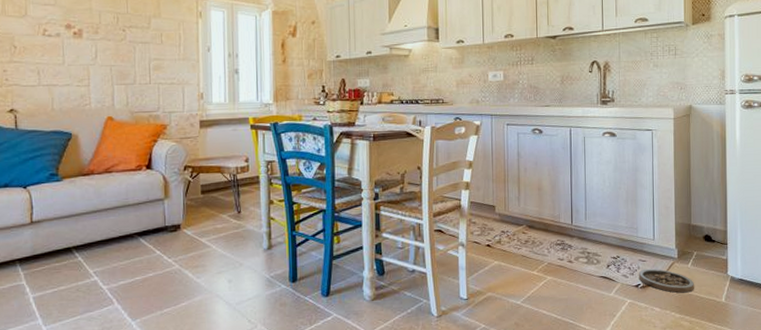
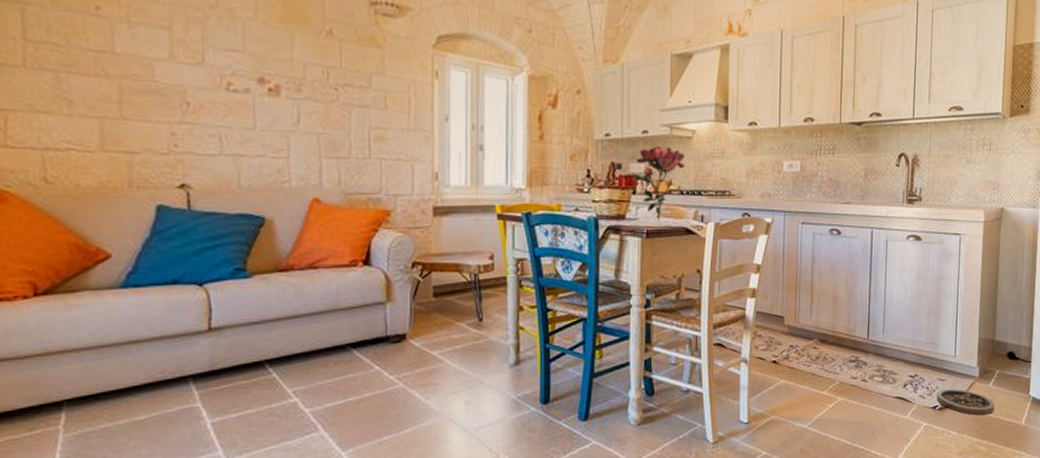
flower bouquet: none [345,64,404,125] -> present [614,146,685,219]

